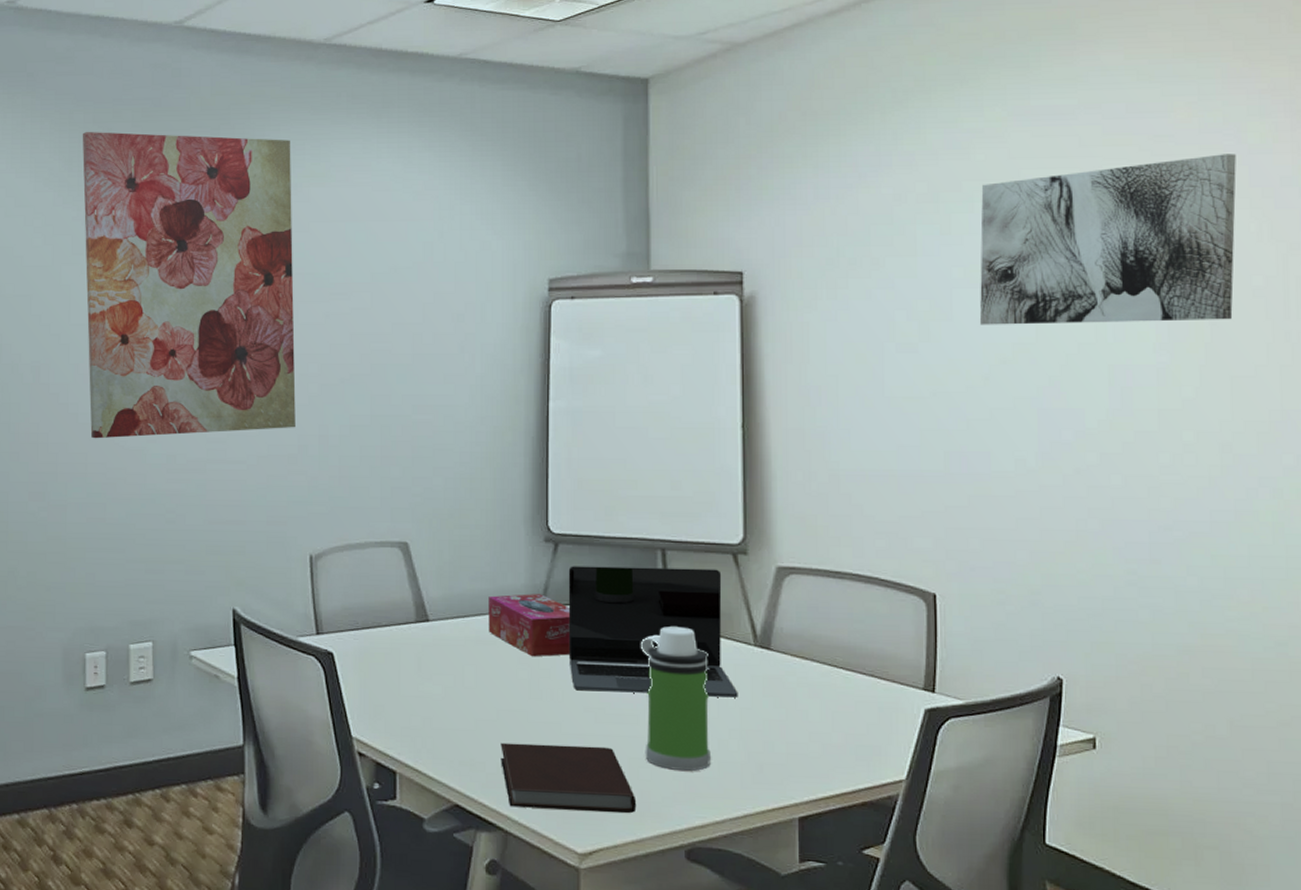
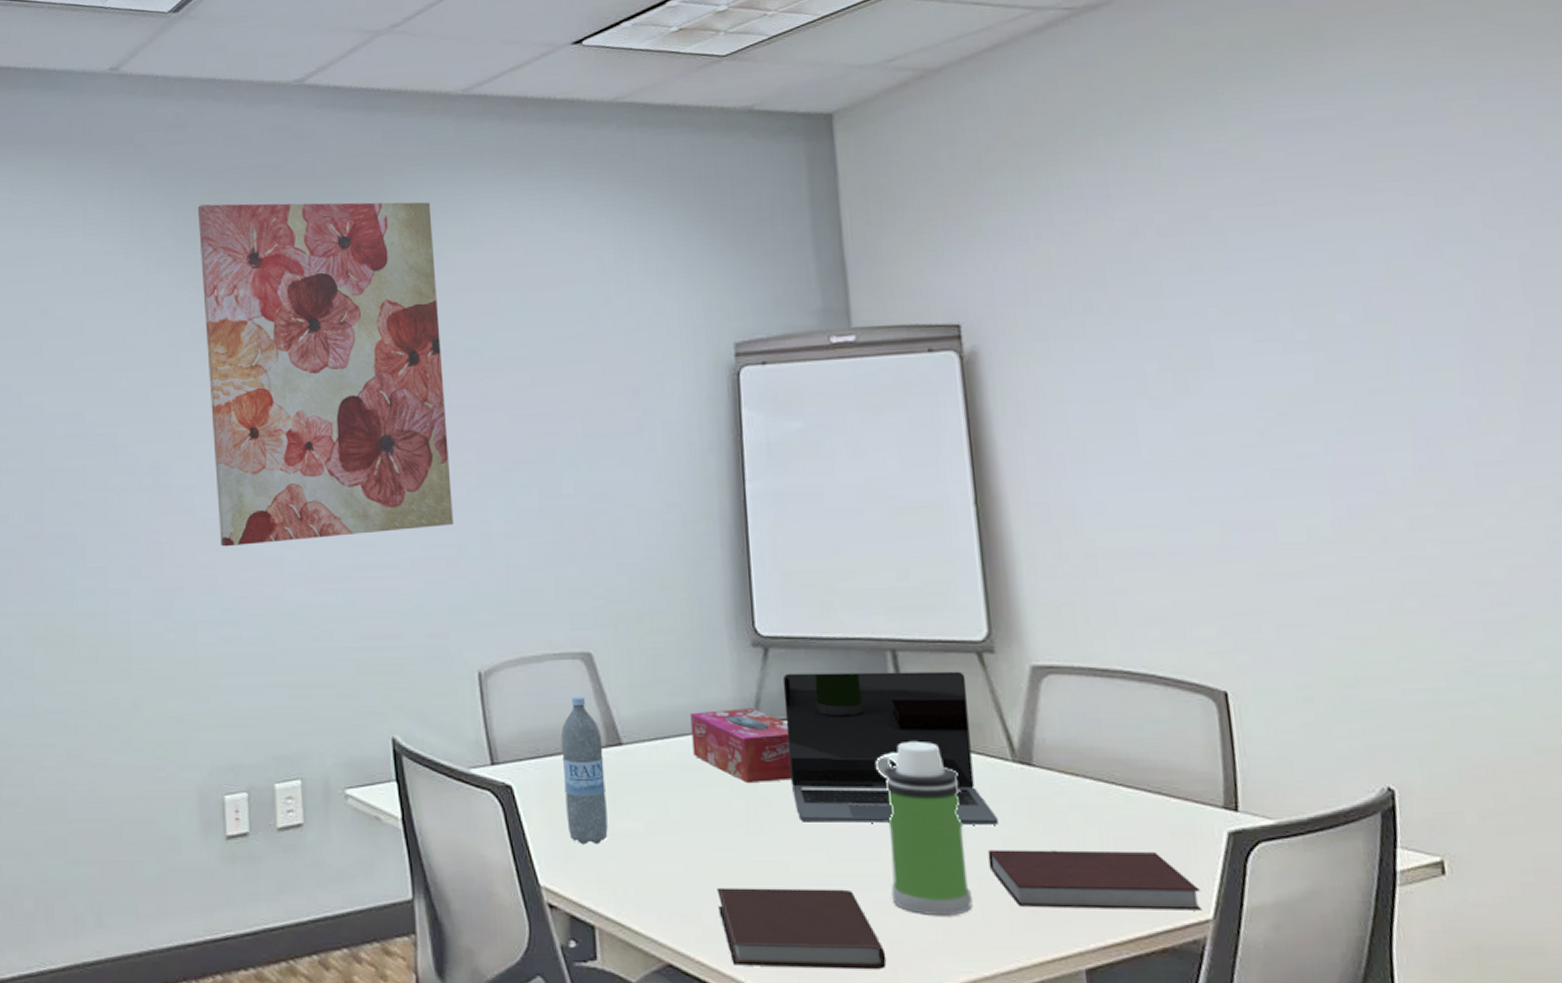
water bottle: none [377,578,413,704] -> present [560,696,608,845]
notebook: none [727,718,898,772] -> present [988,849,1202,911]
wall art: present [979,154,1237,325] -> none [1232,162,1552,373]

